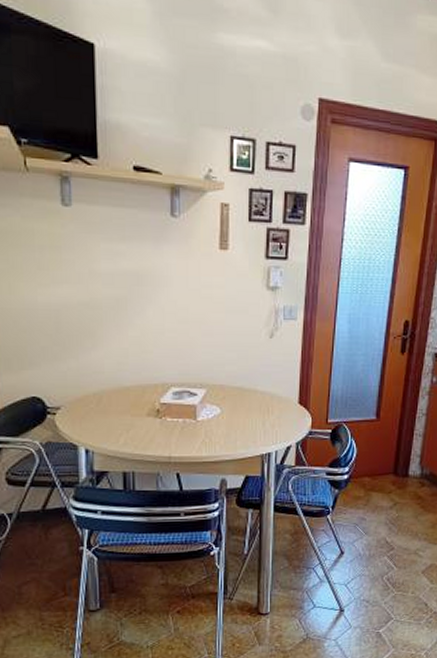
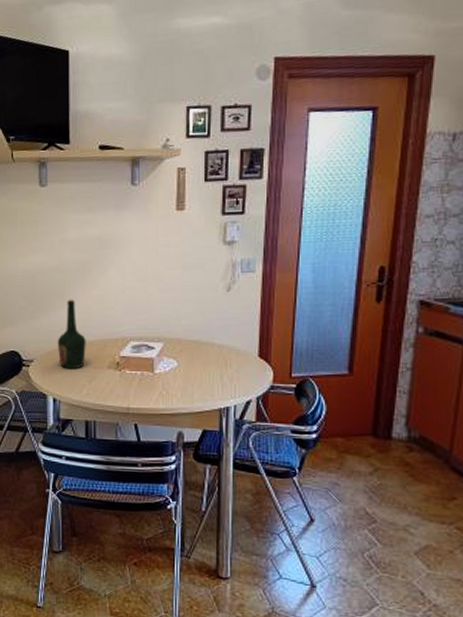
bottle: none [88,339,122,417] -> present [57,299,86,369]

